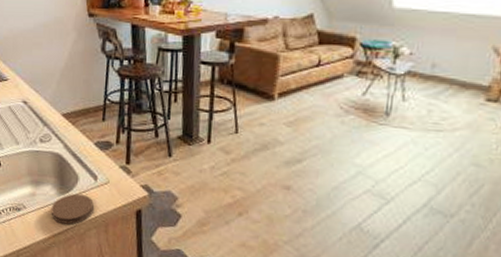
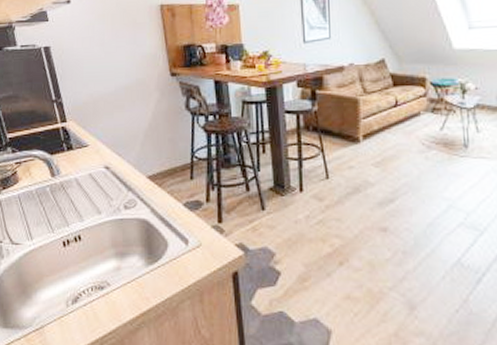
coaster: present [51,193,95,225] -> none [139,261,187,299]

